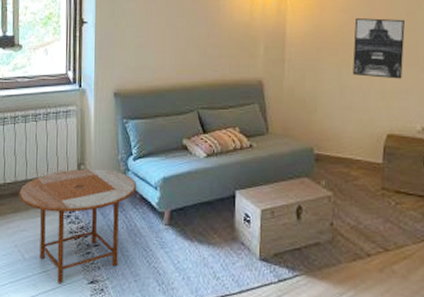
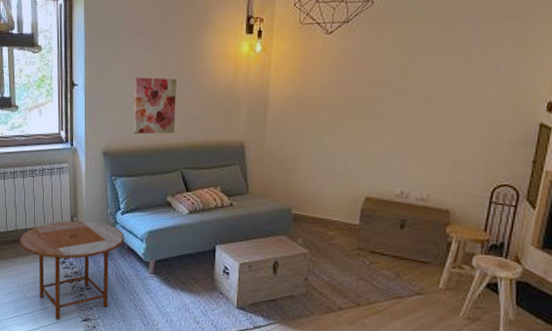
wall art: none [147,14,192,74] -> present [134,77,176,134]
wall art: present [353,18,405,79] -> none [334,82,390,144]

